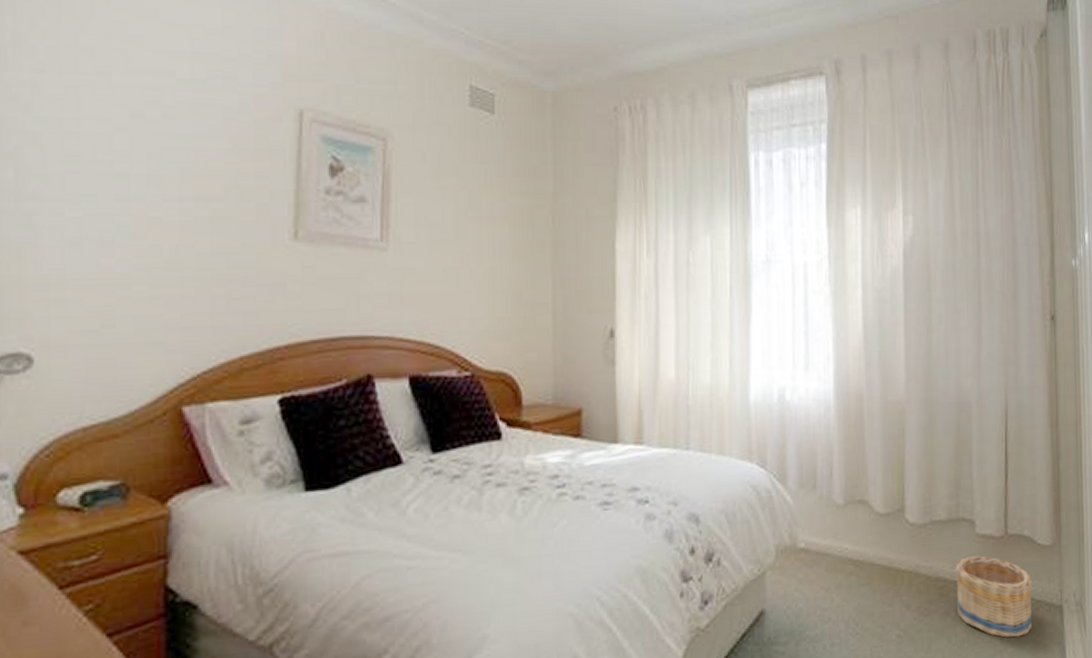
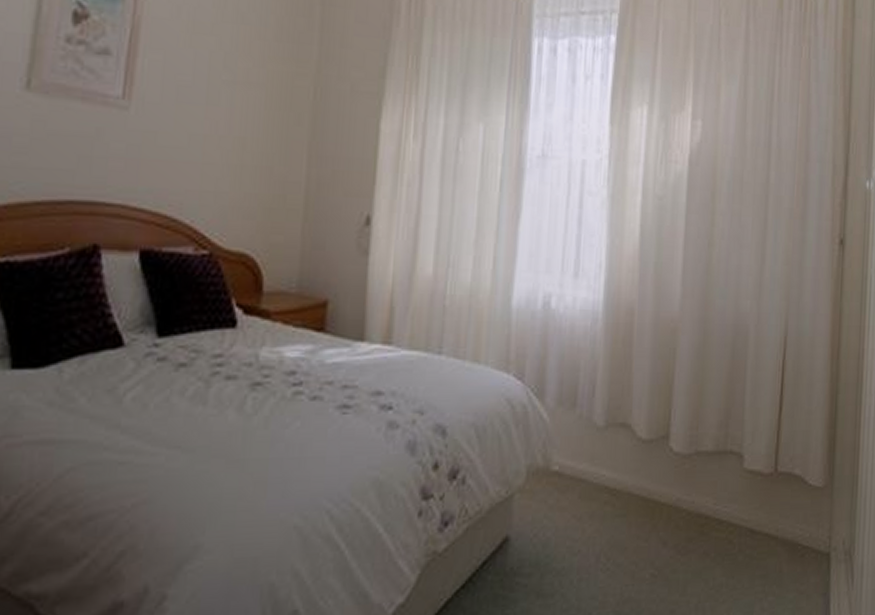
basket: present [955,555,1032,638] -> none [718,493,800,585]

